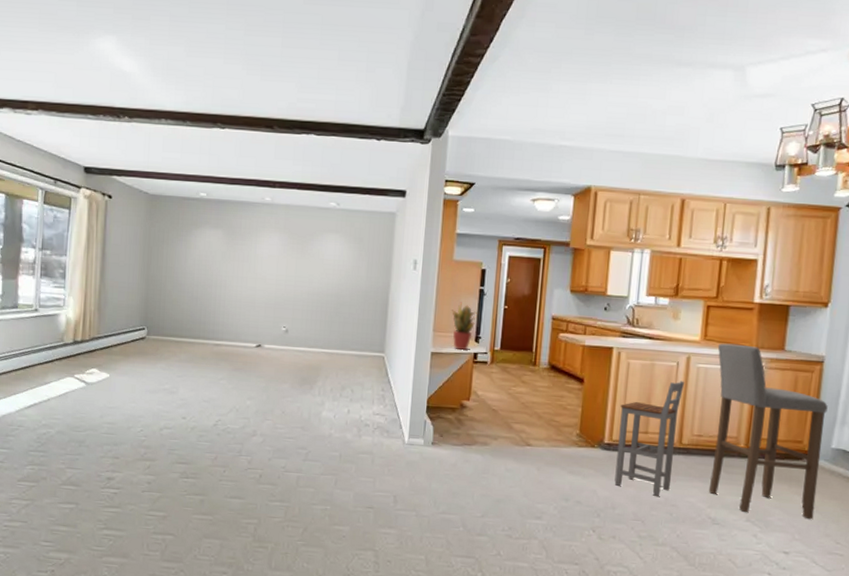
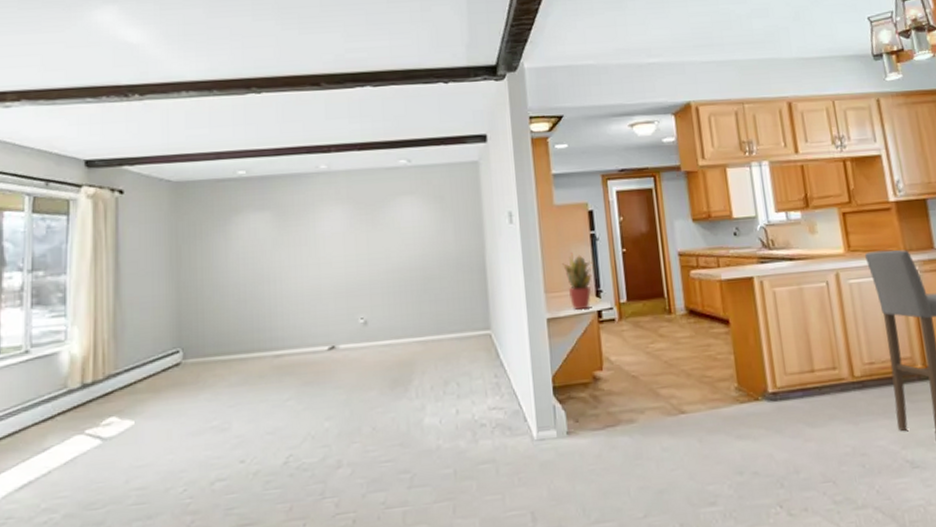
bar stool: present [614,381,685,496] -> none [777,302,855,447]

